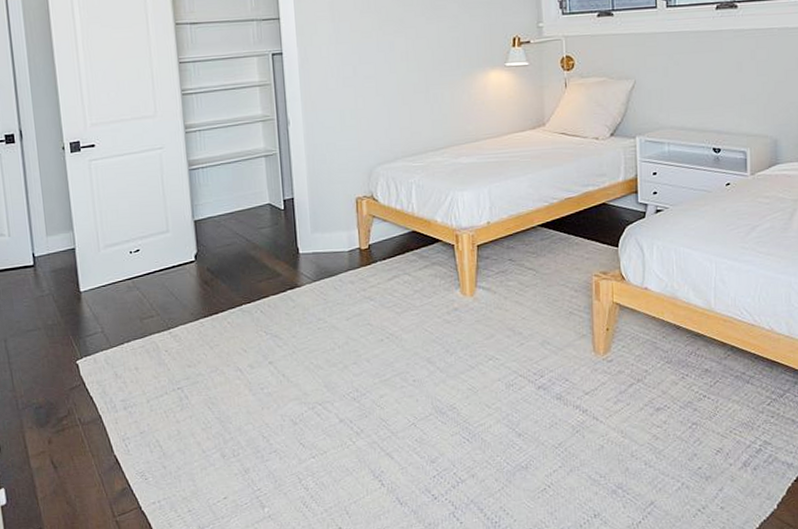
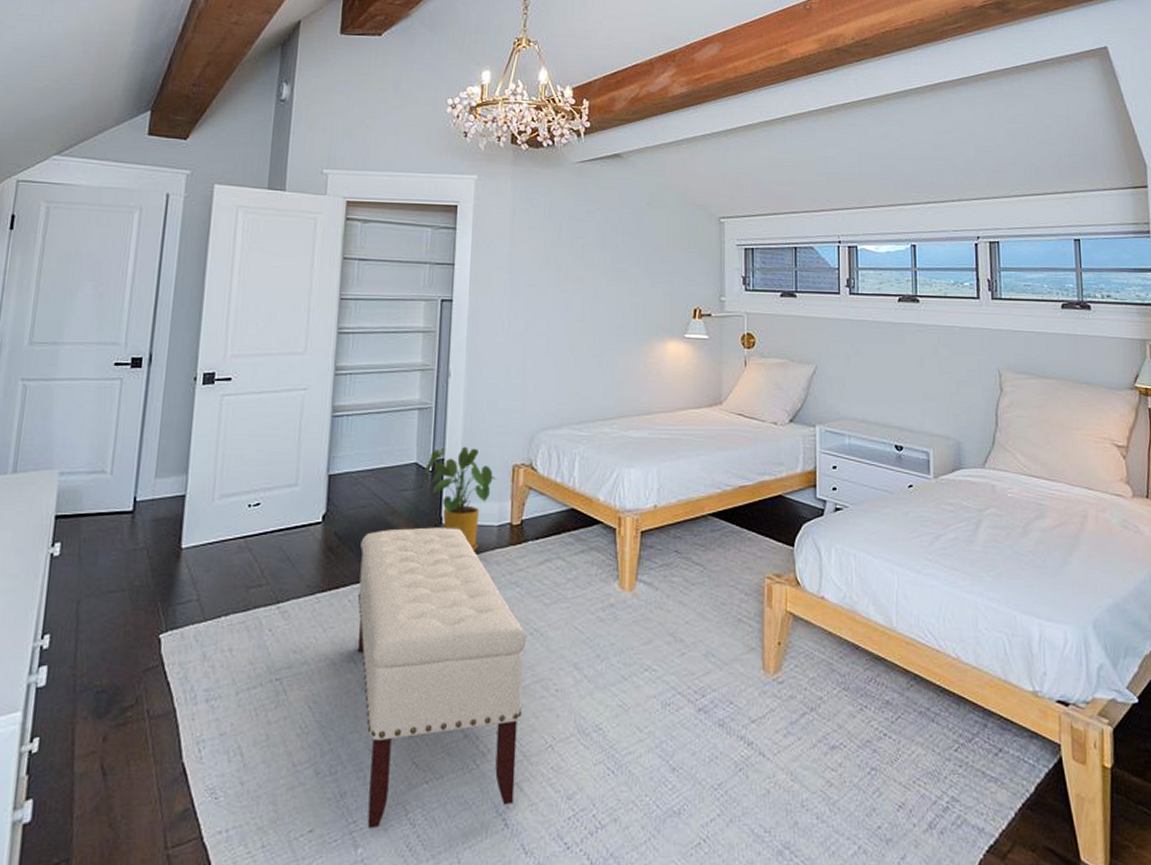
bench: none [231,256,387,494] -> present [357,527,527,829]
house plant: none [278,185,344,274] -> present [425,446,498,551]

